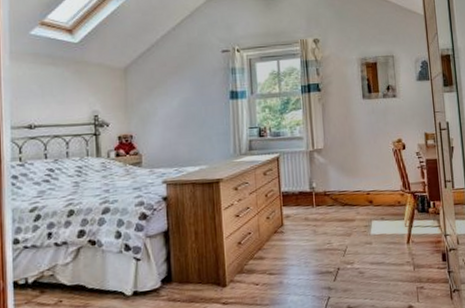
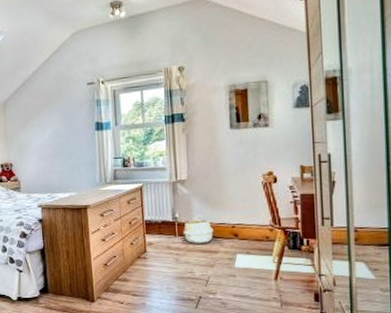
woven basket: none [320,184,350,213] -> present [183,215,214,243]

